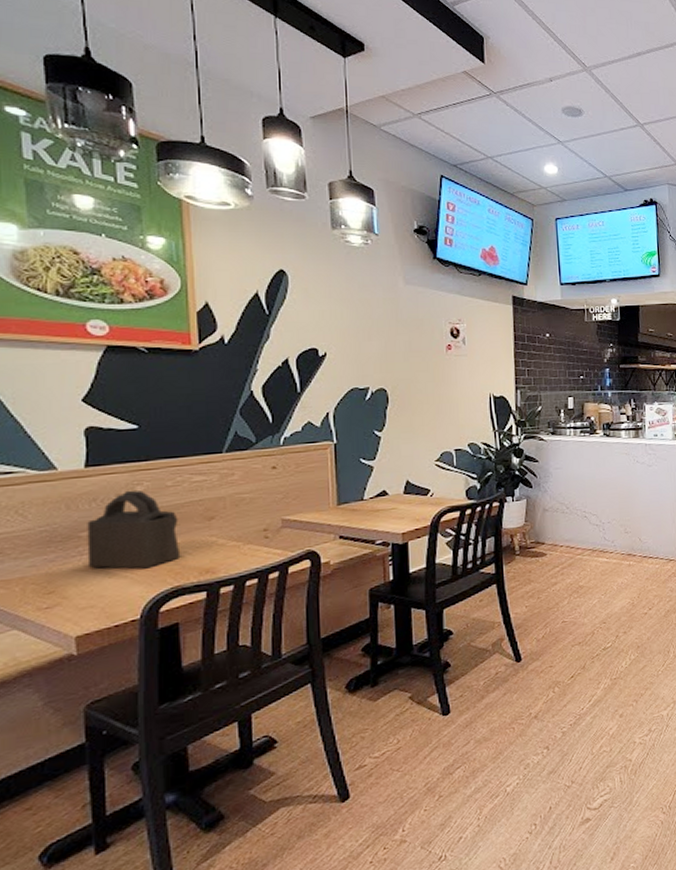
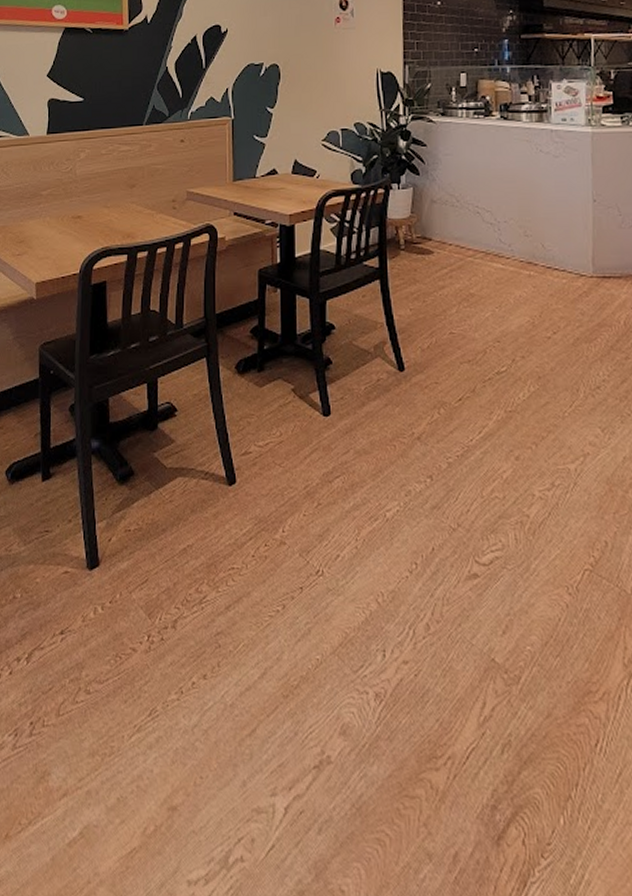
handbag: present [87,490,181,569] -> none [46,156,110,228]

